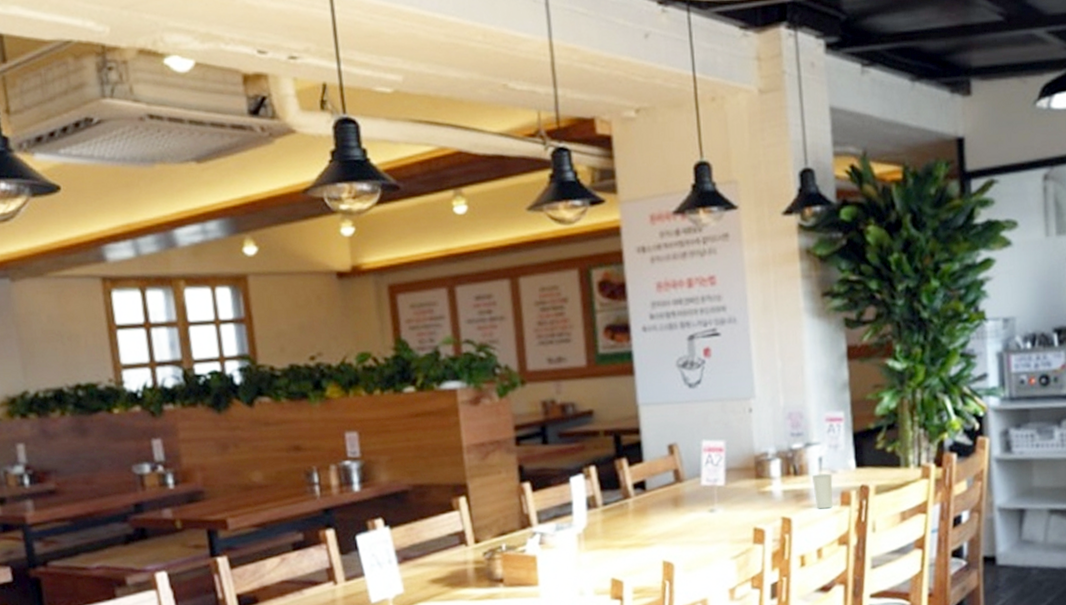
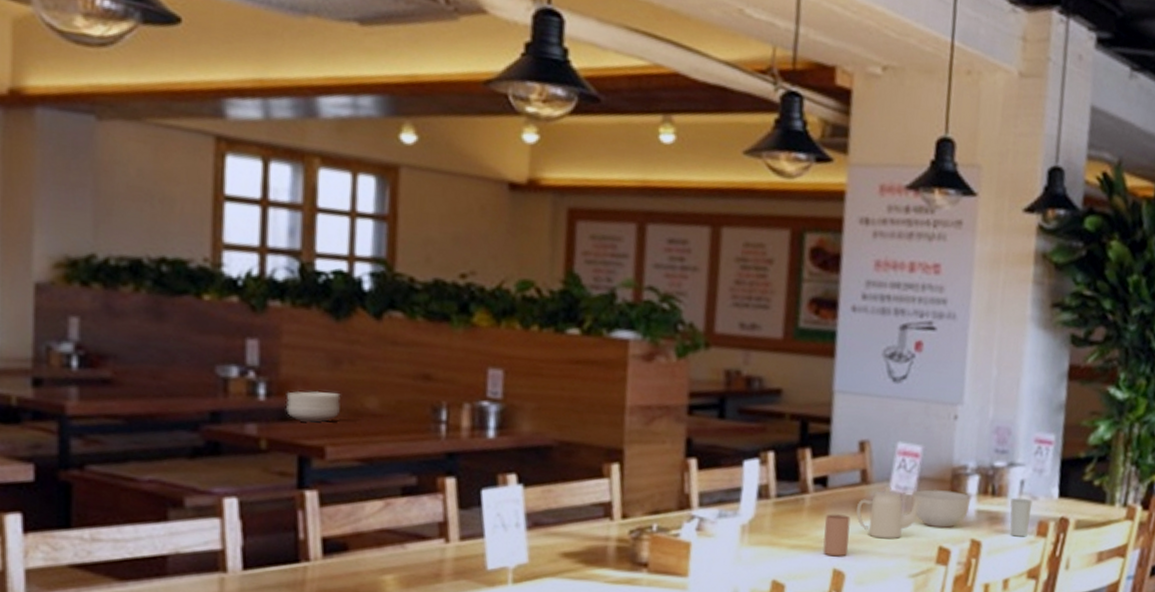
bowl: none [189,473,233,501] -> present [285,391,341,423]
cup: none [648,512,674,551] -> present [823,514,851,557]
teapot: none [675,481,732,529] -> present [856,486,922,539]
bowl: none [721,476,776,511] -> present [911,489,971,528]

